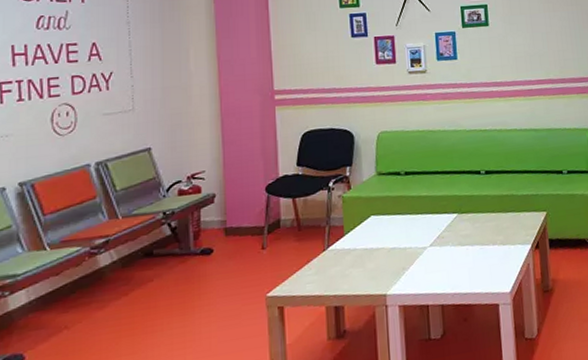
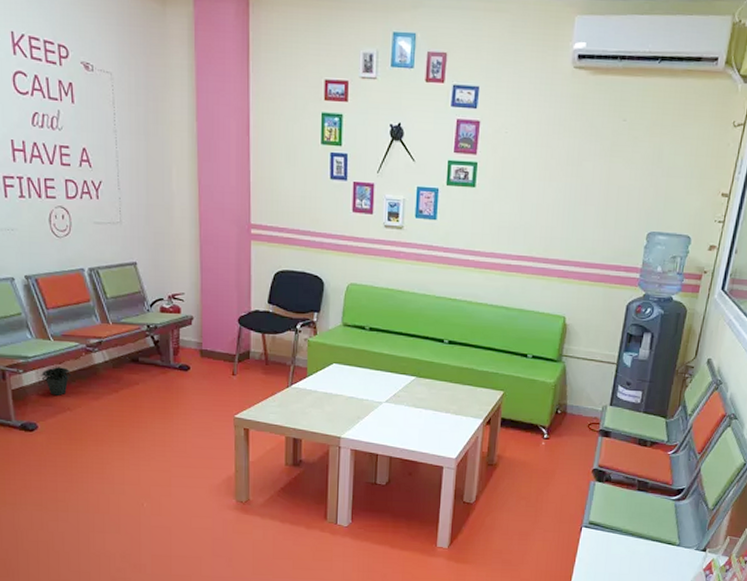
potted plant: none [32,277,71,315] -> present [41,364,72,396]

